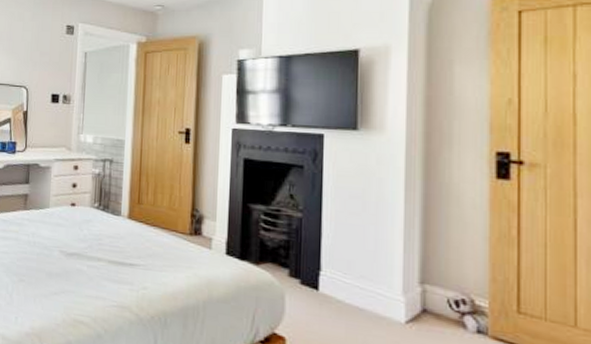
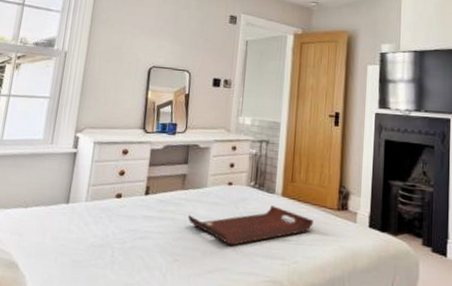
serving tray: none [31,228,164,268] -> present [188,205,314,246]

